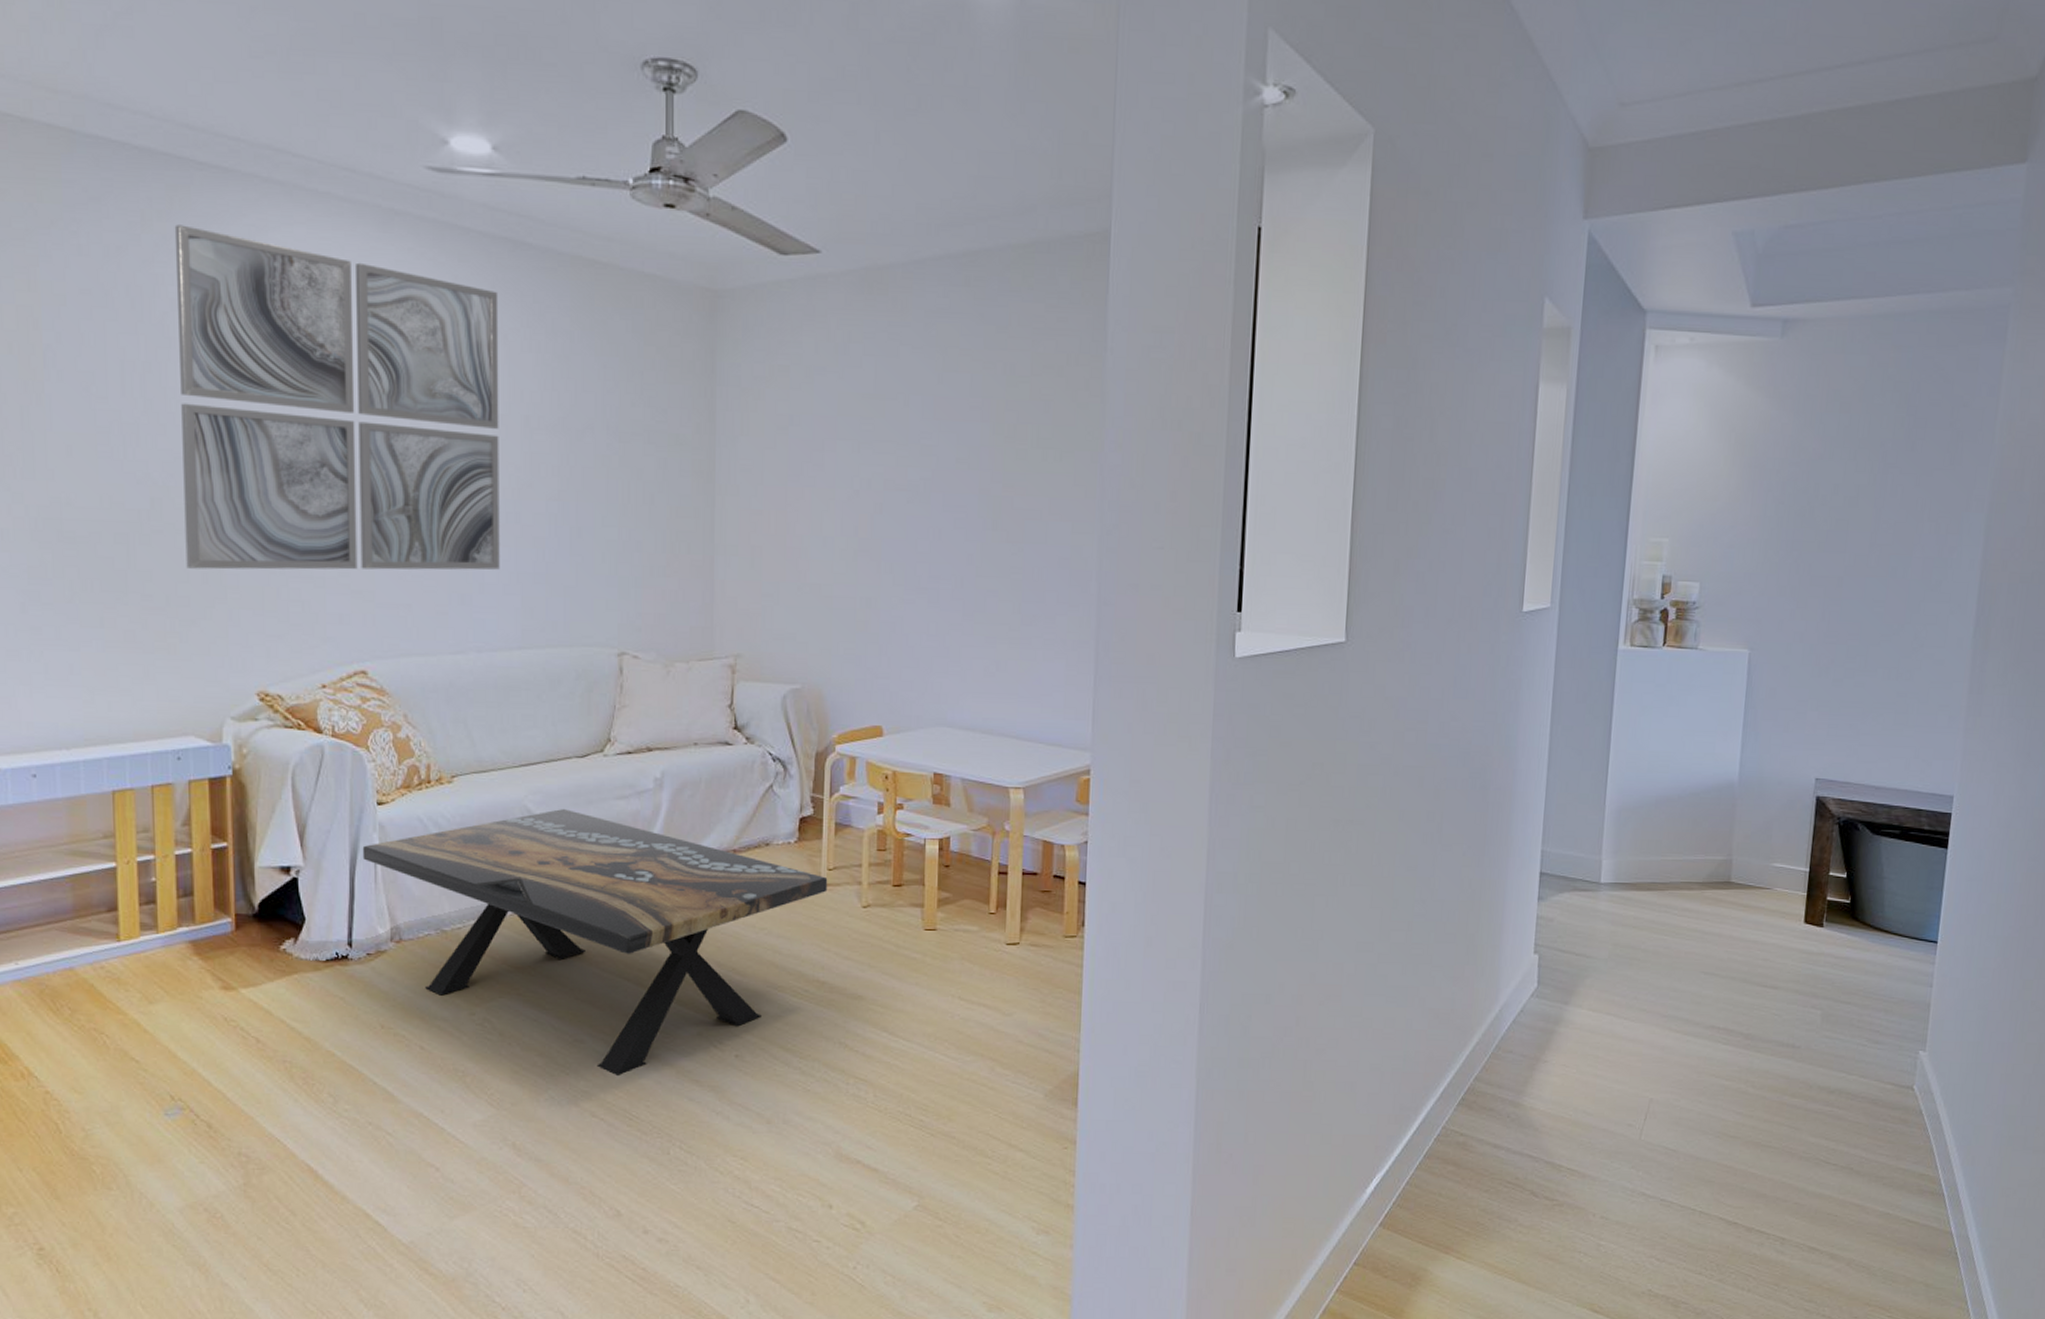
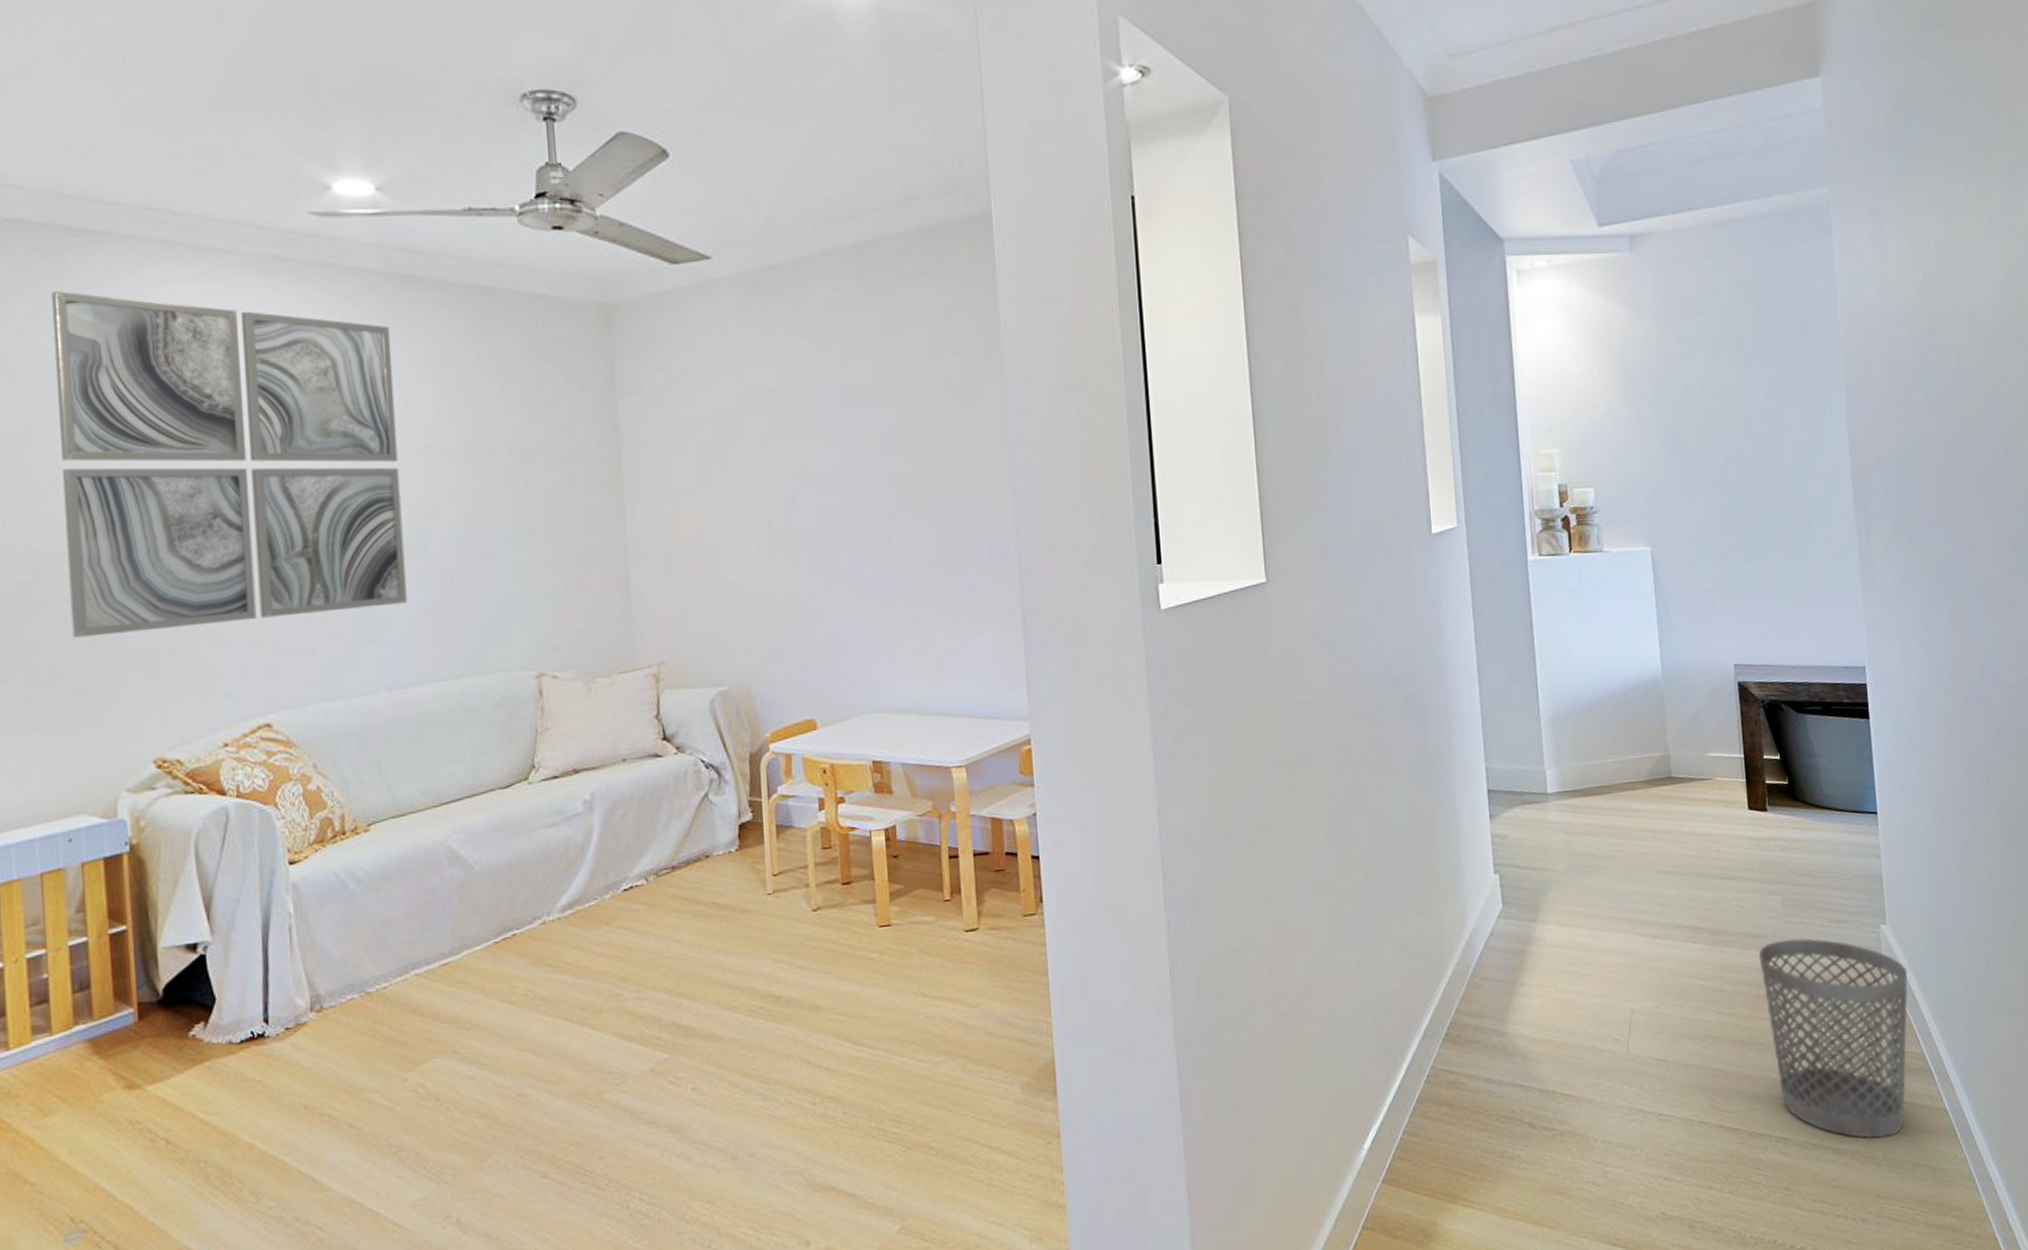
coffee table: present [362,809,828,1077] -> none [275,845,774,1129]
wastebasket: none [1787,1053,1939,1251] -> present [1758,938,1908,1139]

